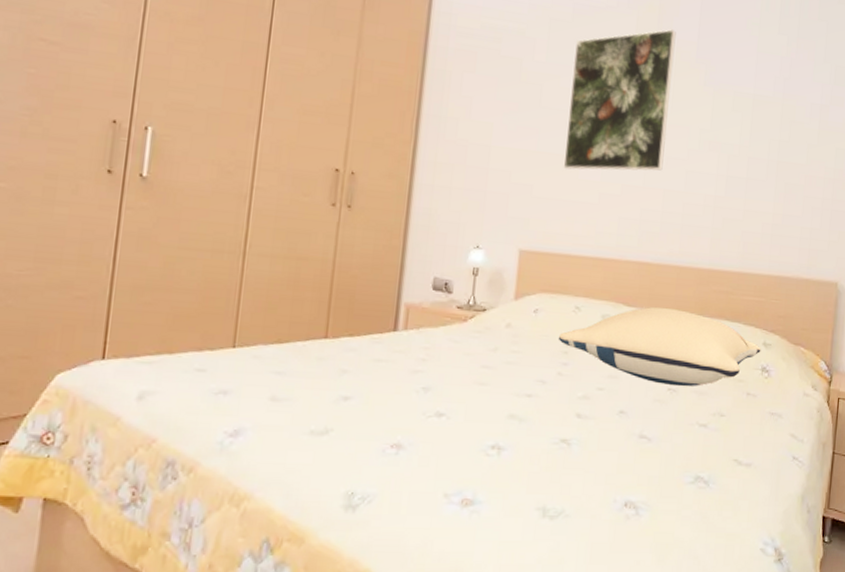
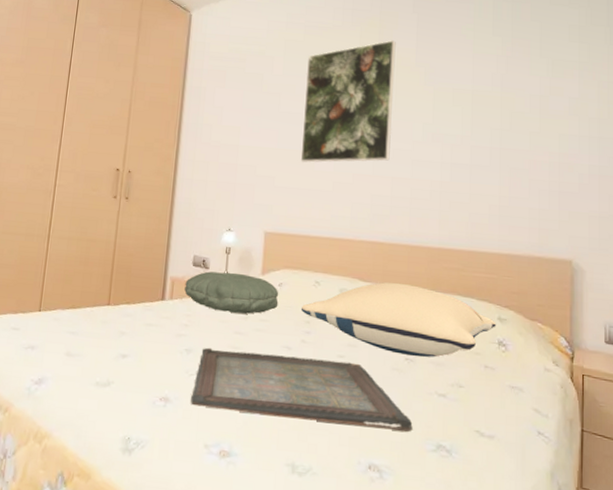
pillow: none [422,296,534,345] -> present [184,271,279,314]
serving tray: none [428,384,672,465] -> present [191,347,413,432]

